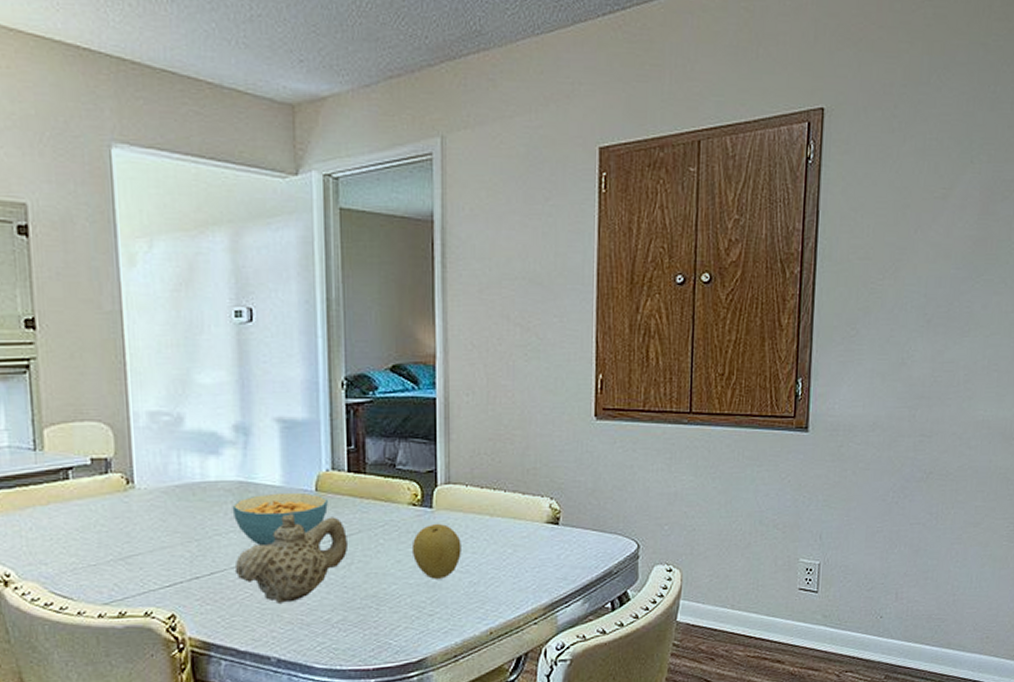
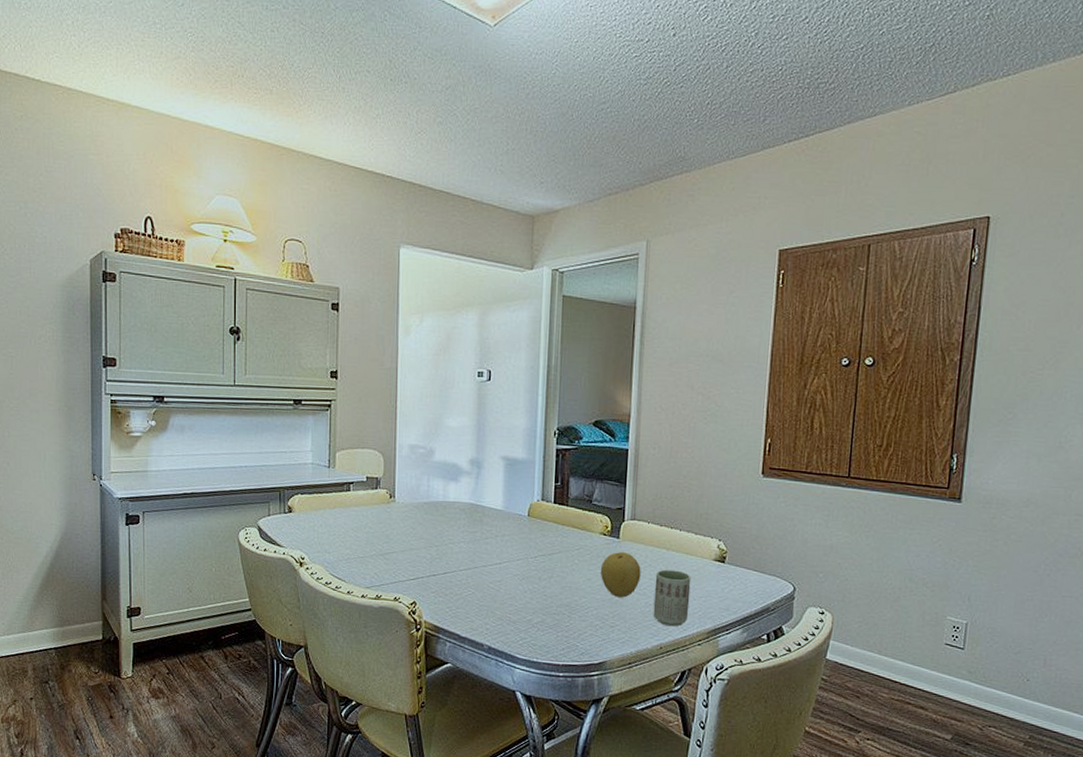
cereal bowl: present [232,492,328,547] -> none [464,515,537,557]
teapot: present [234,513,349,603] -> none [462,532,551,603]
cup: none [479,539,521,607] -> present [653,569,691,627]

